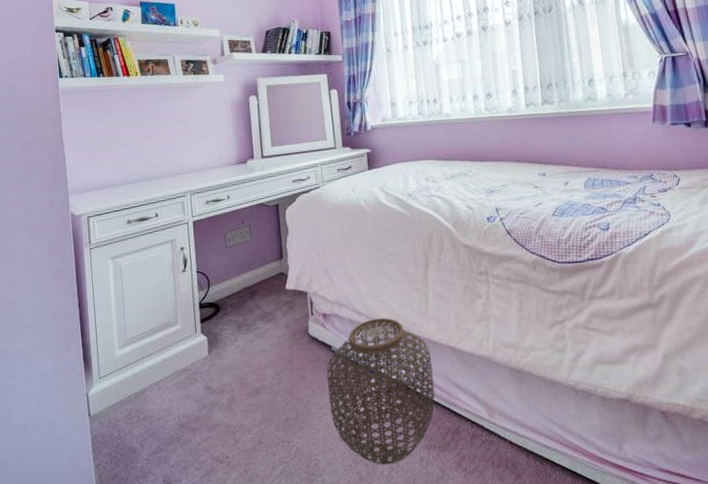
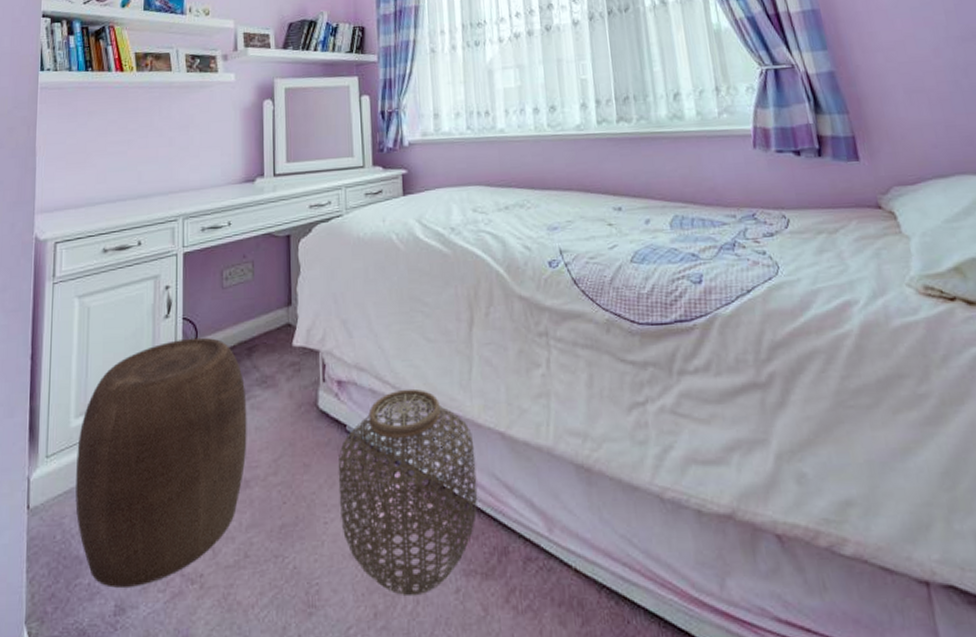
stool: none [122,285,255,468] -> present [75,337,247,588]

